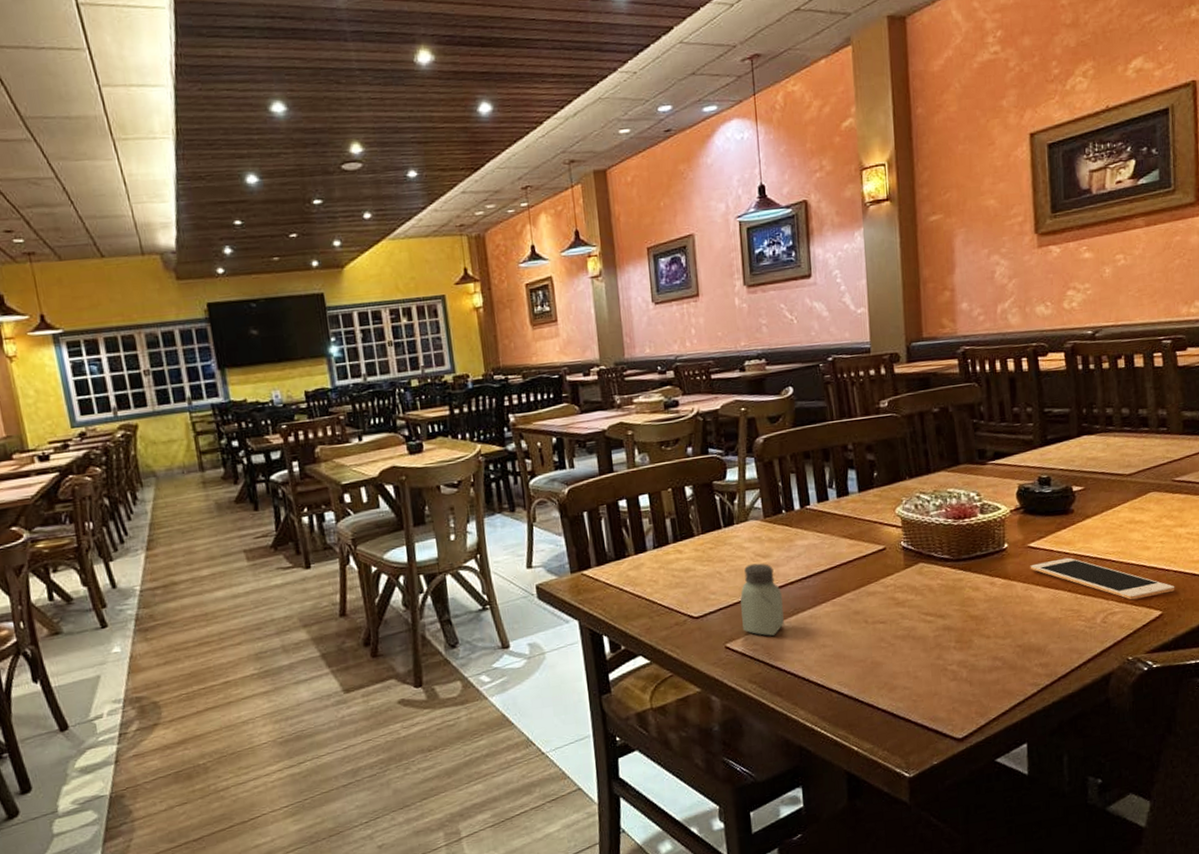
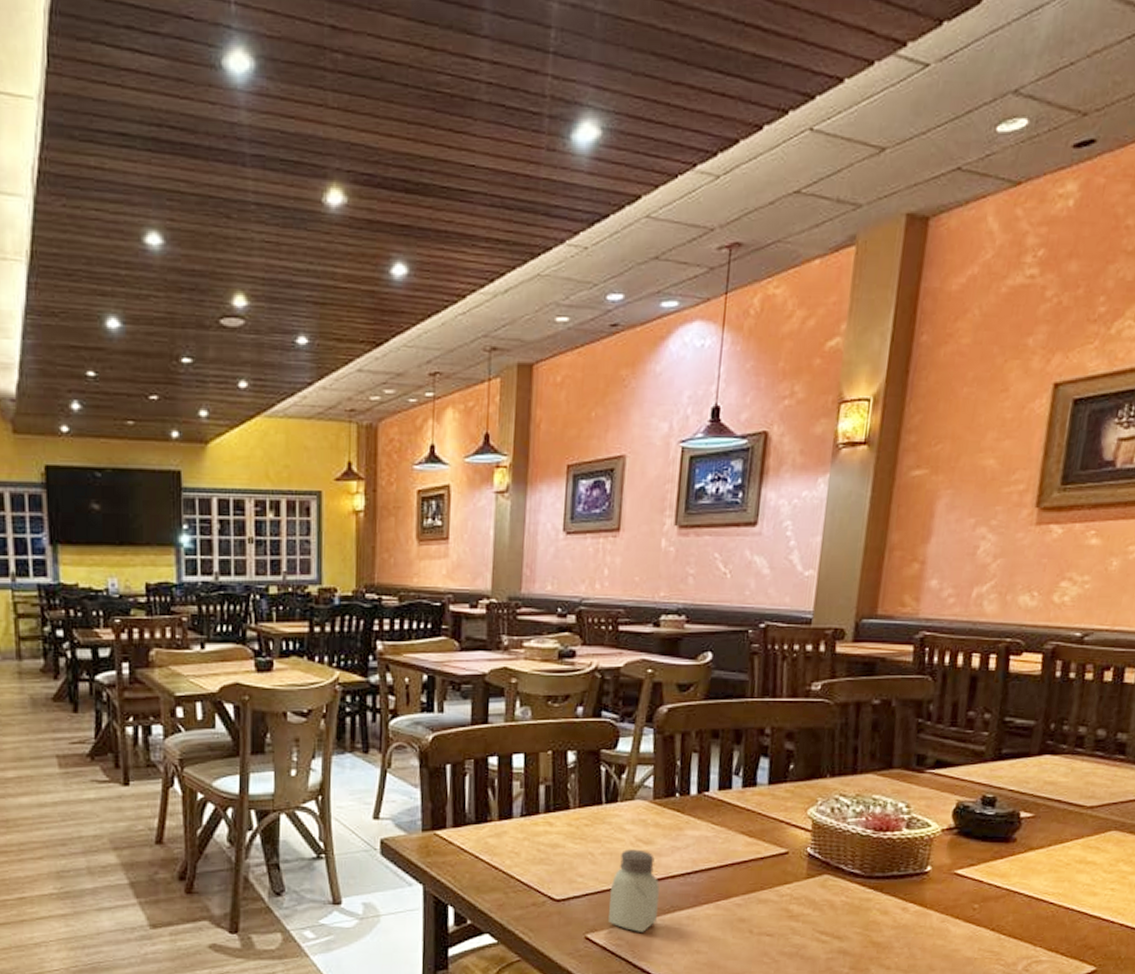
cell phone: present [1030,557,1175,600] -> none [952,892,1118,950]

